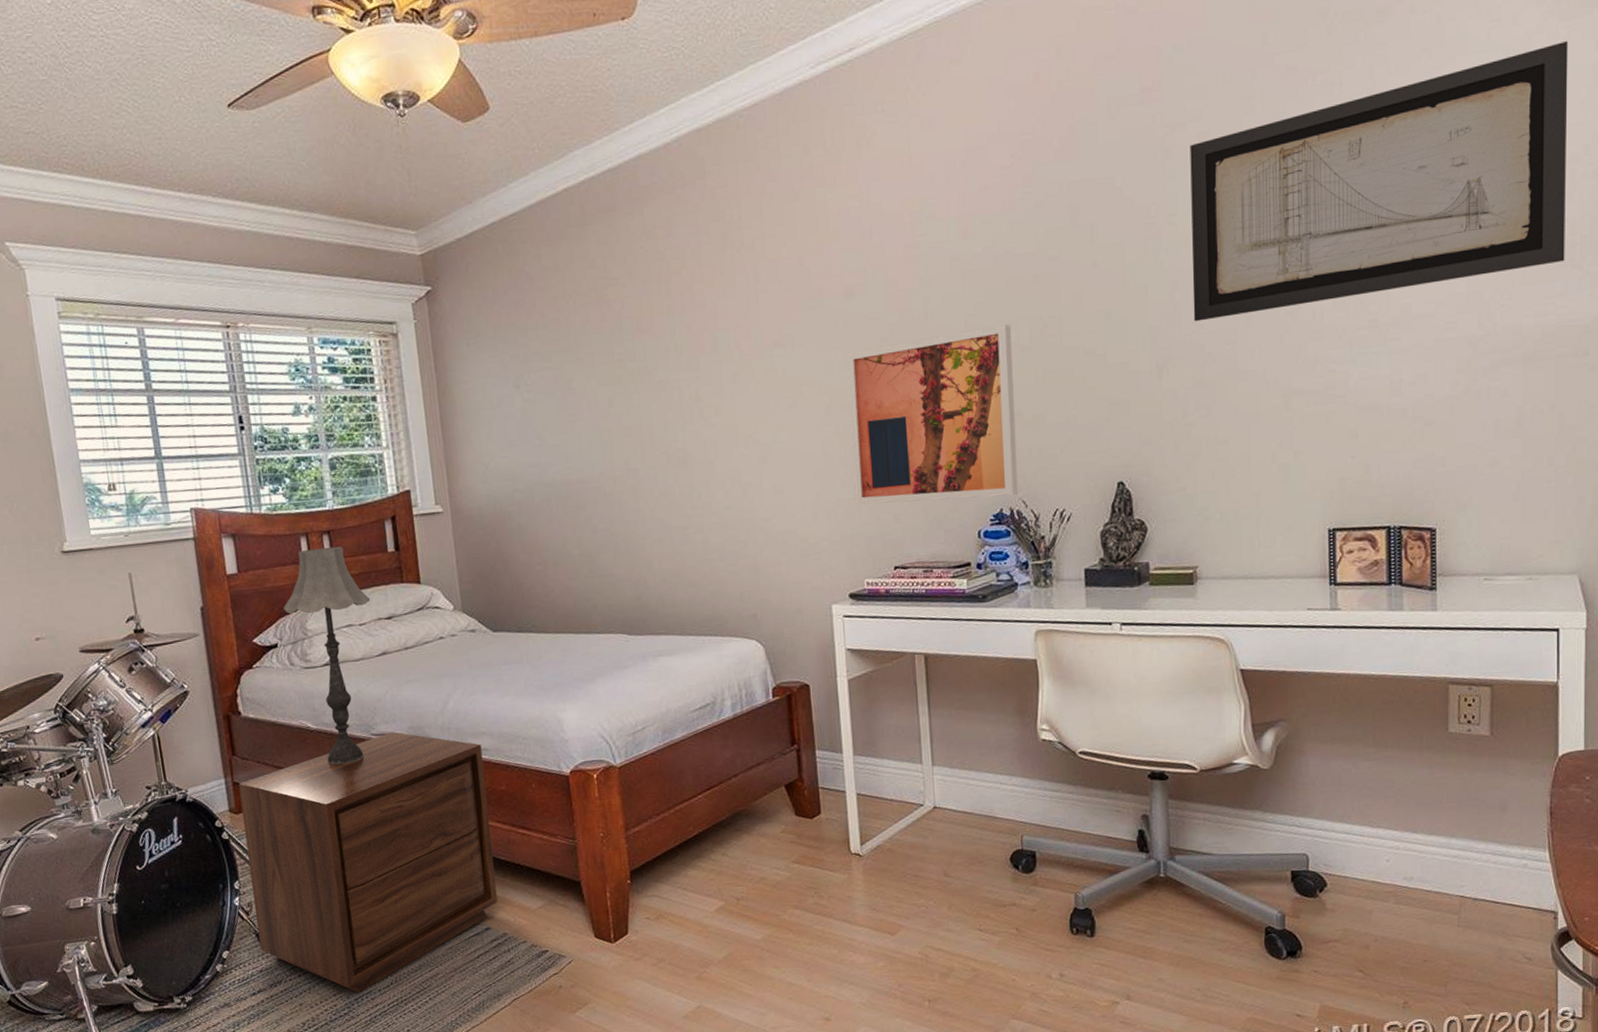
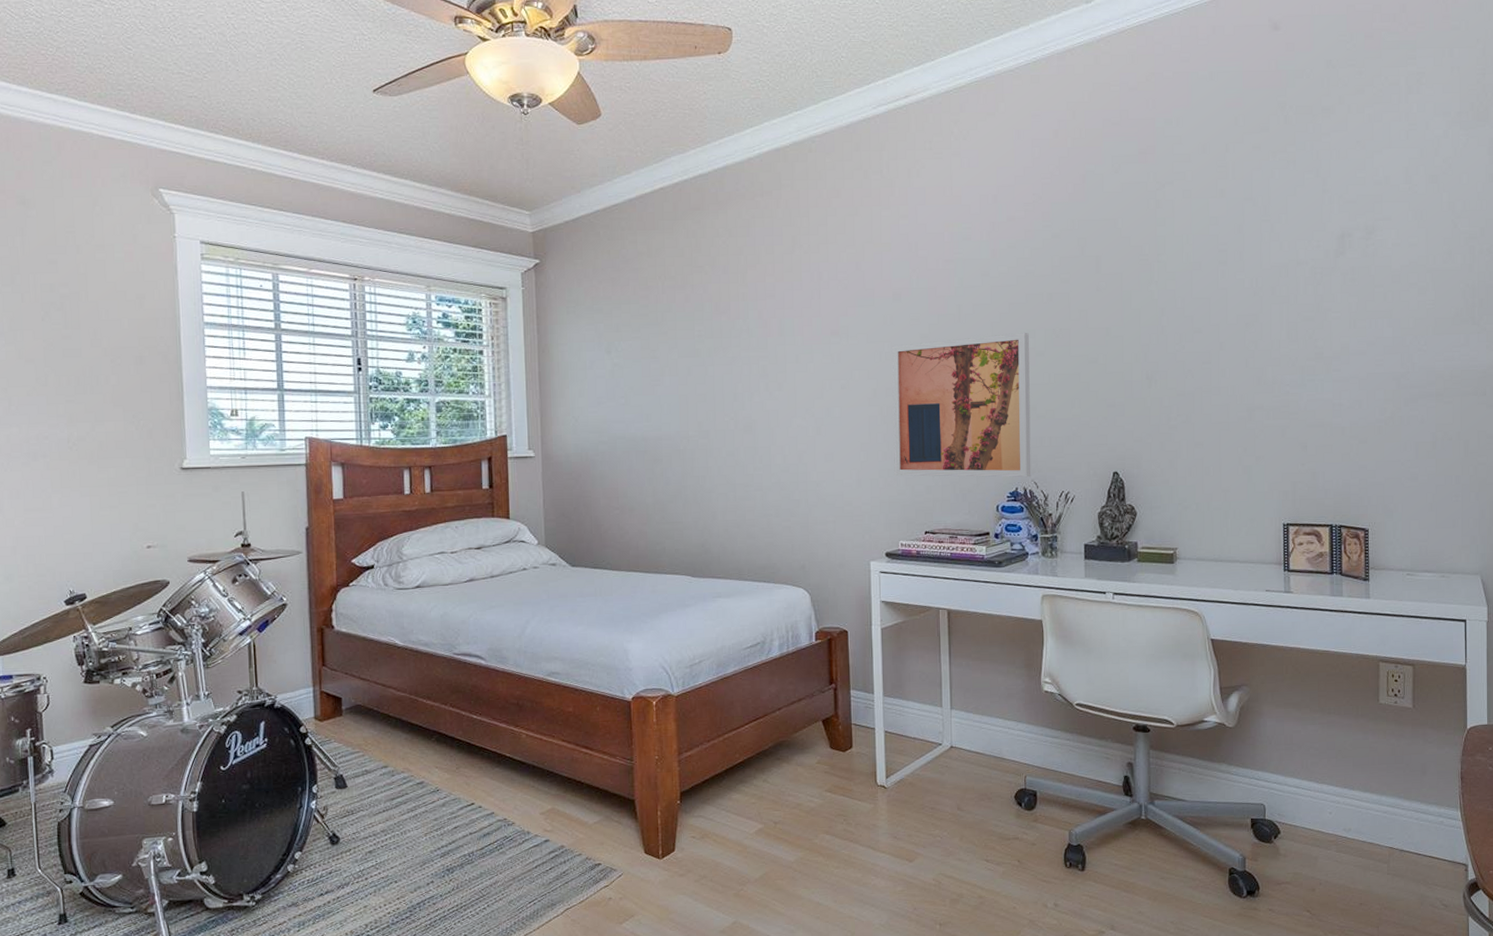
nightstand: present [238,732,498,993] -> none [325,652,558,898]
table lamp: present [283,546,370,765] -> none [383,480,462,681]
wall art: present [1190,41,1569,322] -> none [1176,146,1468,343]

